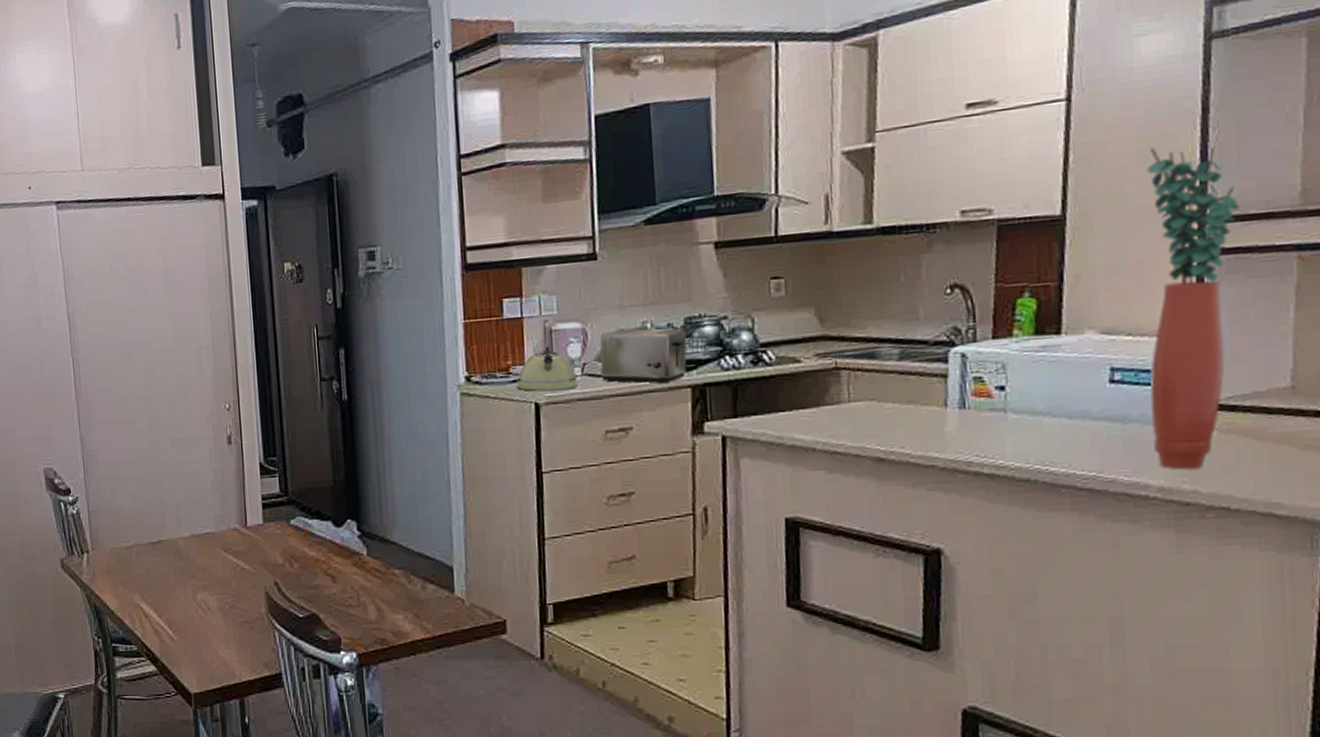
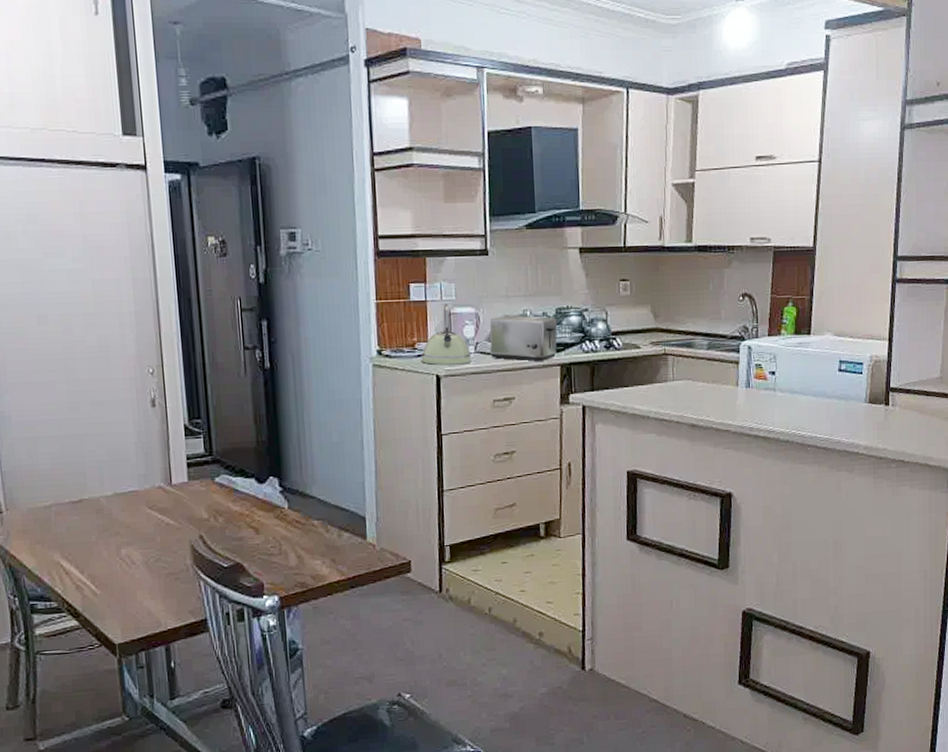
vase: present [1145,146,1240,470] -> none [861,202,917,434]

